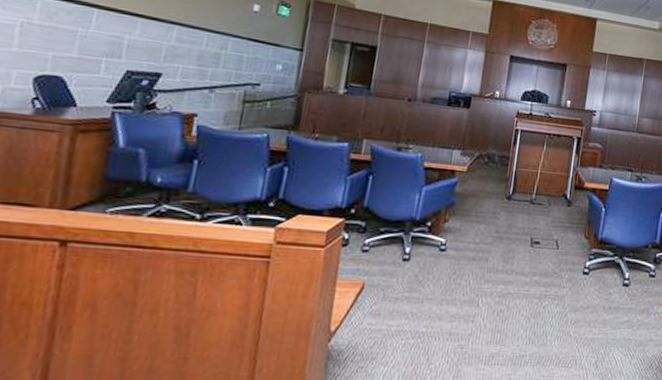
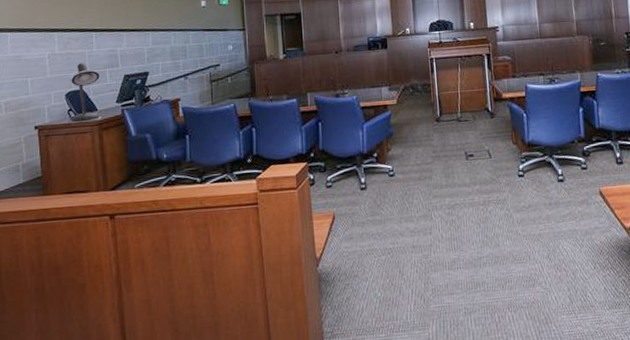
desk lamp: none [31,42,91,120] -> present [70,62,102,124]

